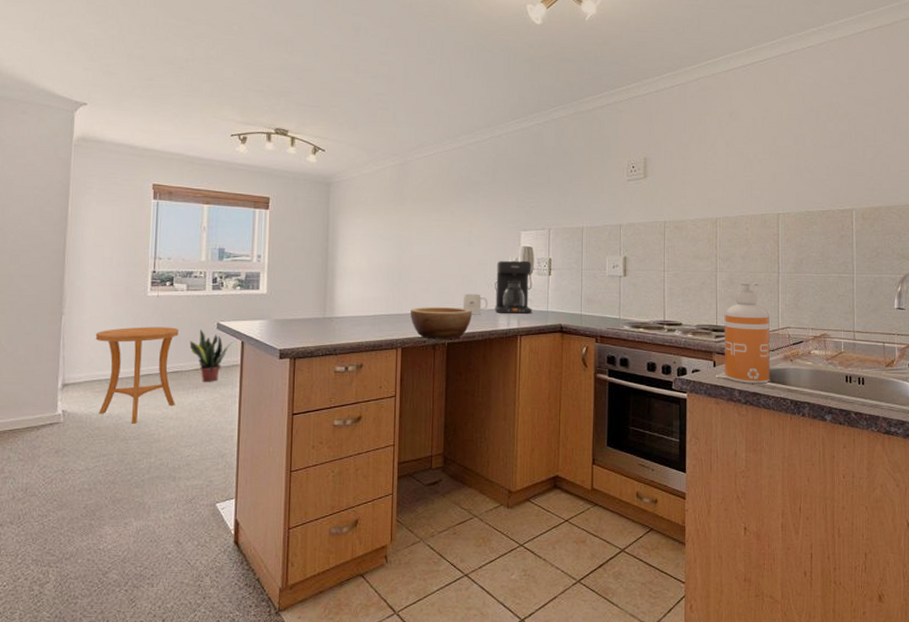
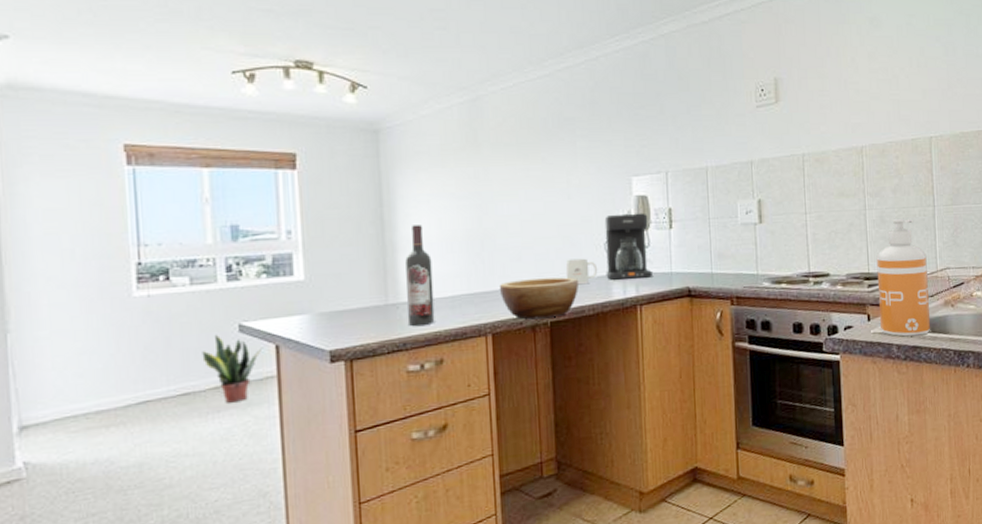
side table: present [95,327,179,424] -> none [60,335,190,469]
wine bottle: none [338,257,361,336] -> present [405,225,435,326]

